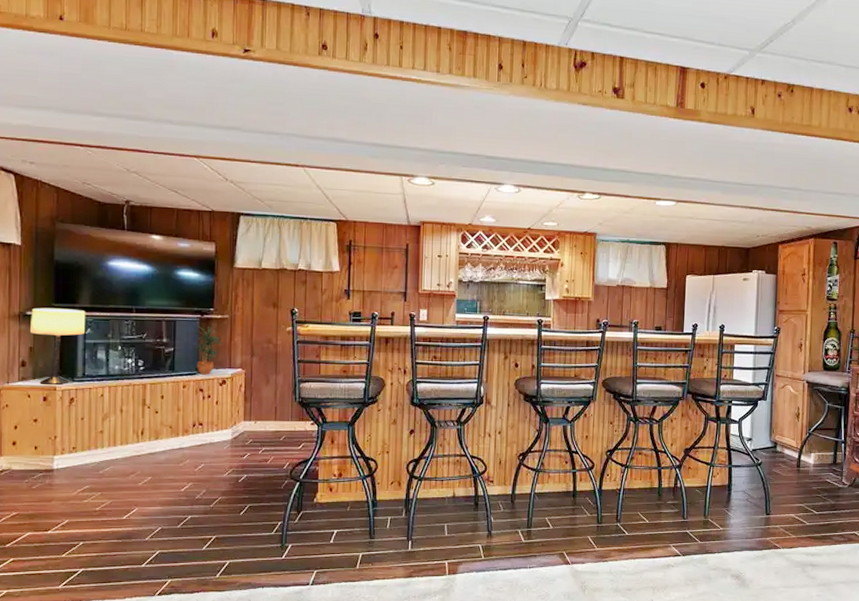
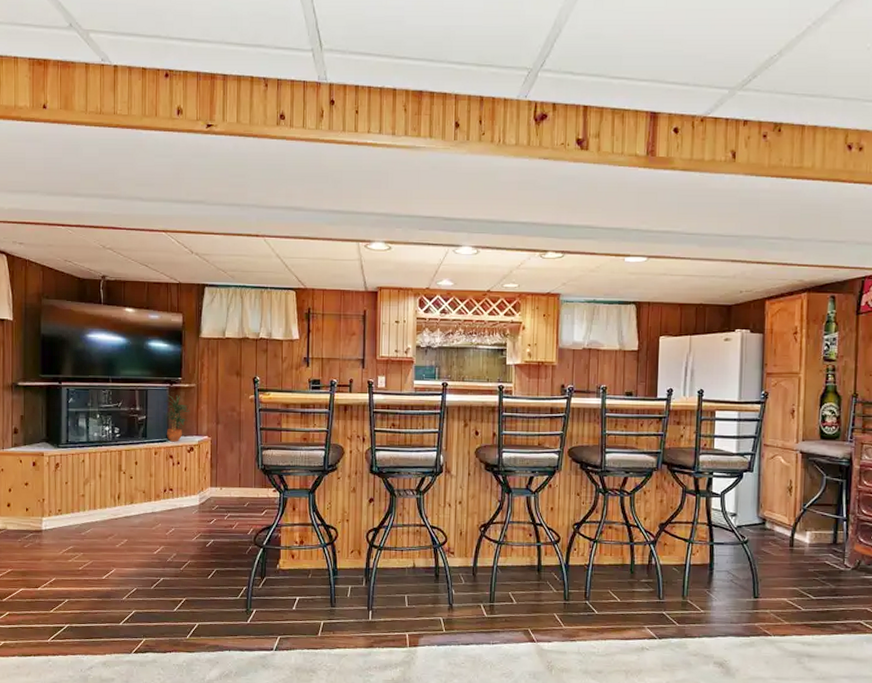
table lamp: present [29,307,86,386] -> none [20,378,69,452]

